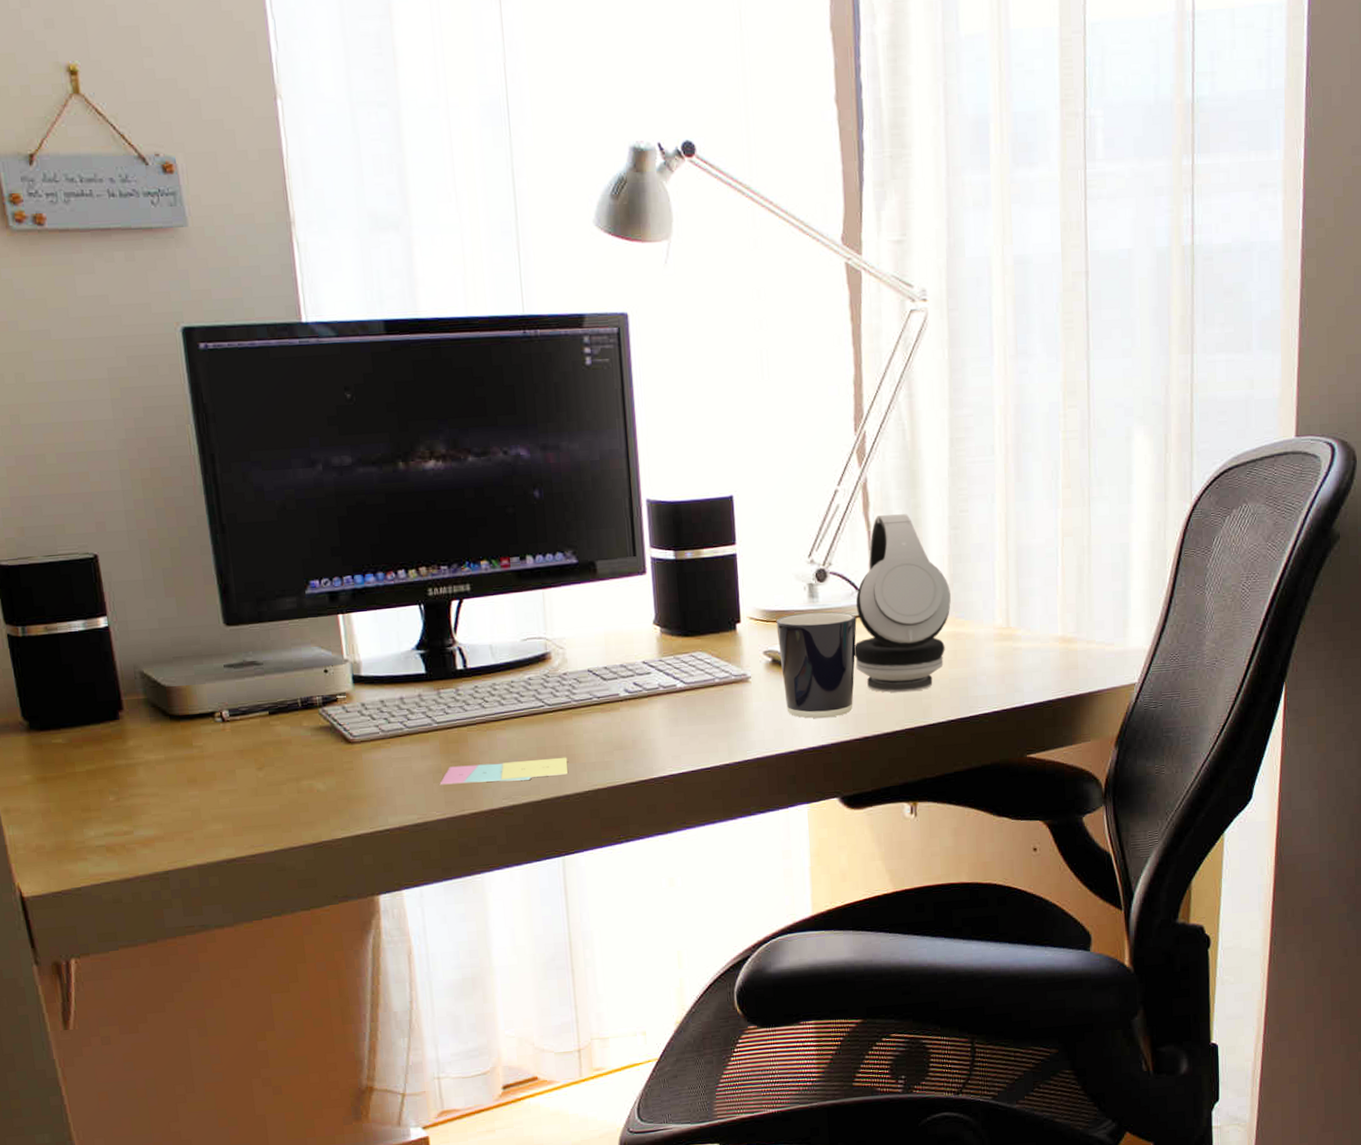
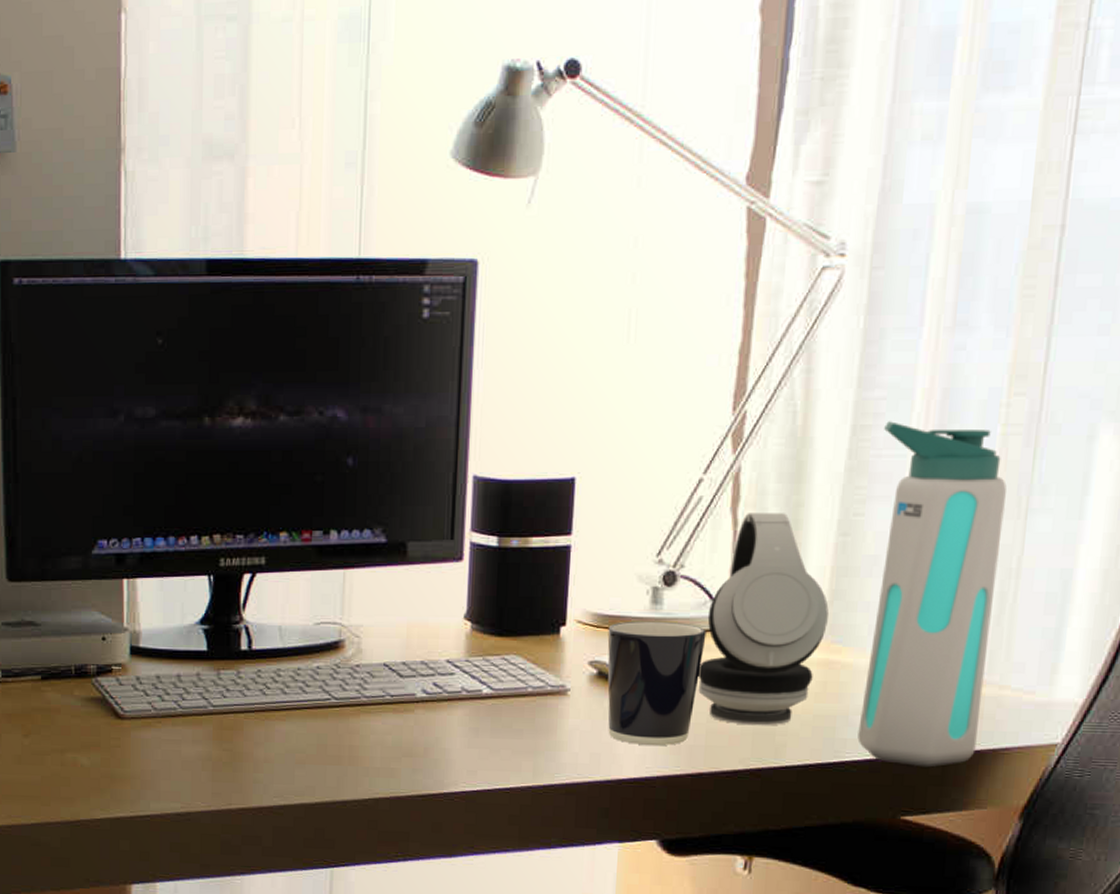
sticky notes: present [439,757,569,785] -> none [208,755,349,779]
water bottle: none [974,433,1076,713] -> present [857,421,1007,768]

